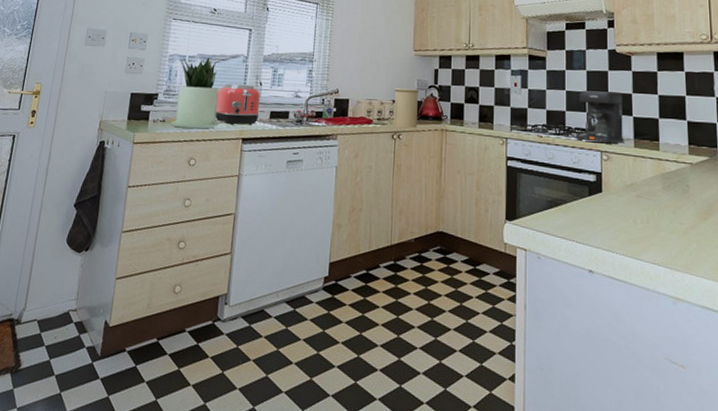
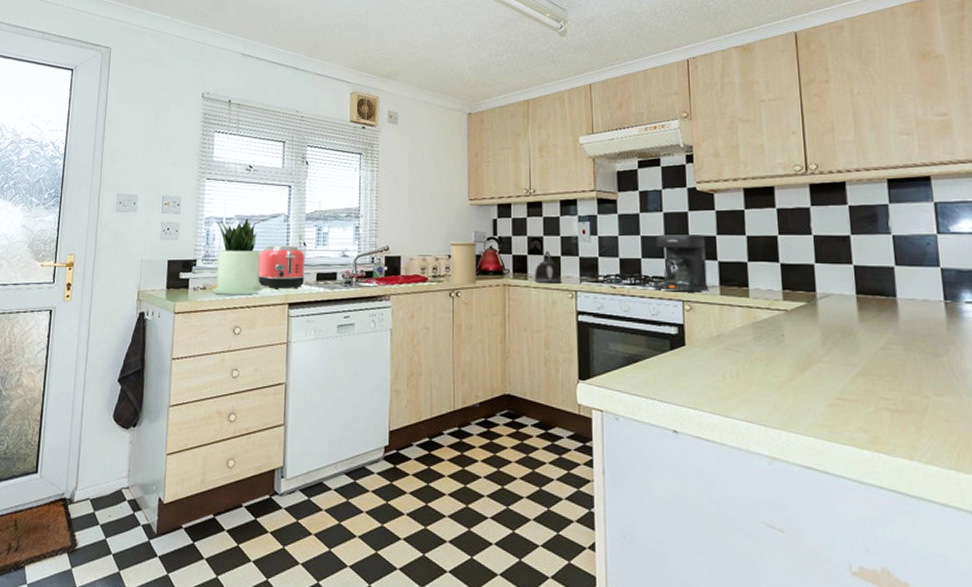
kettle: none [469,100,494,131] -> present [534,251,561,283]

